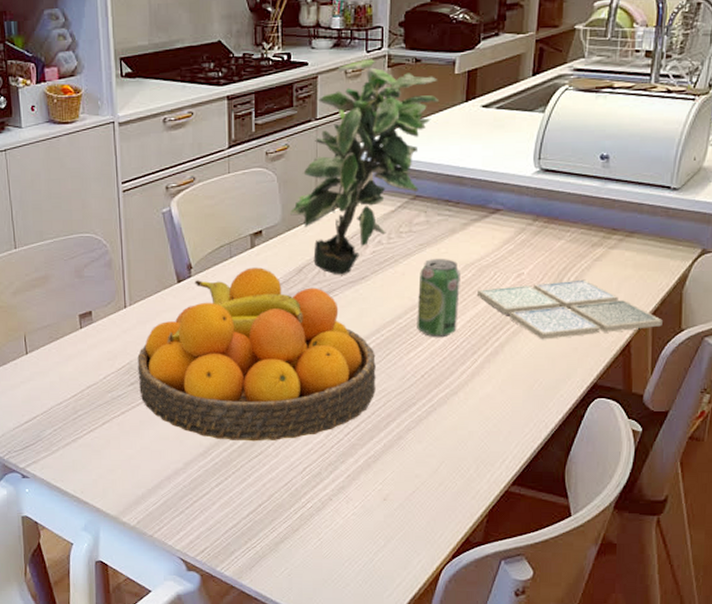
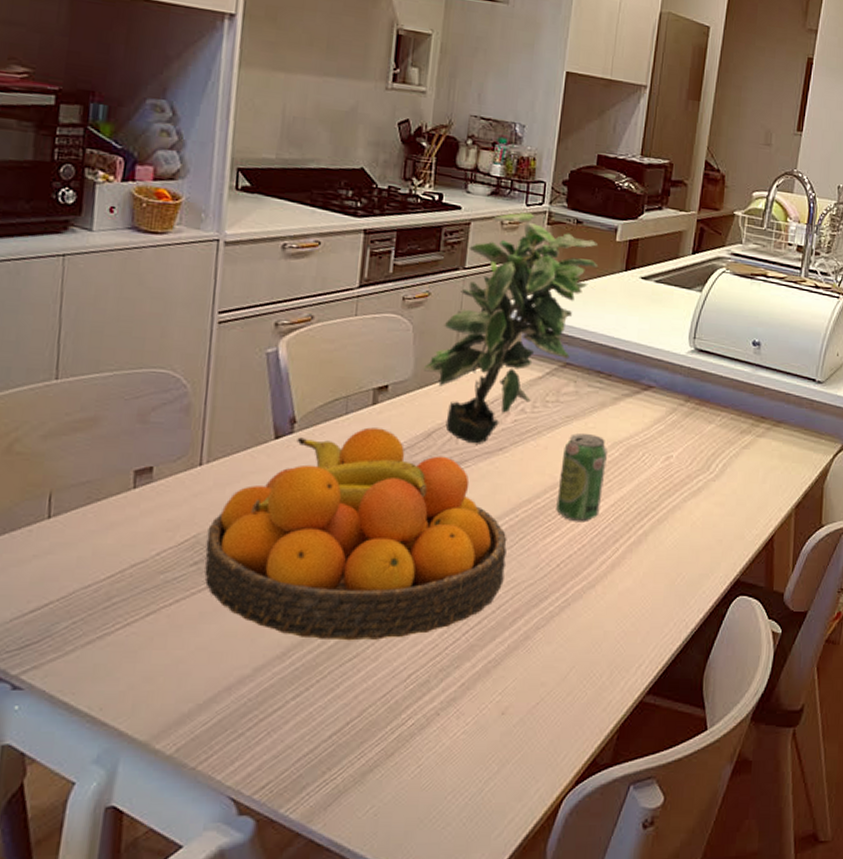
drink coaster: present [478,279,662,340] -> none [624,467,804,530]

